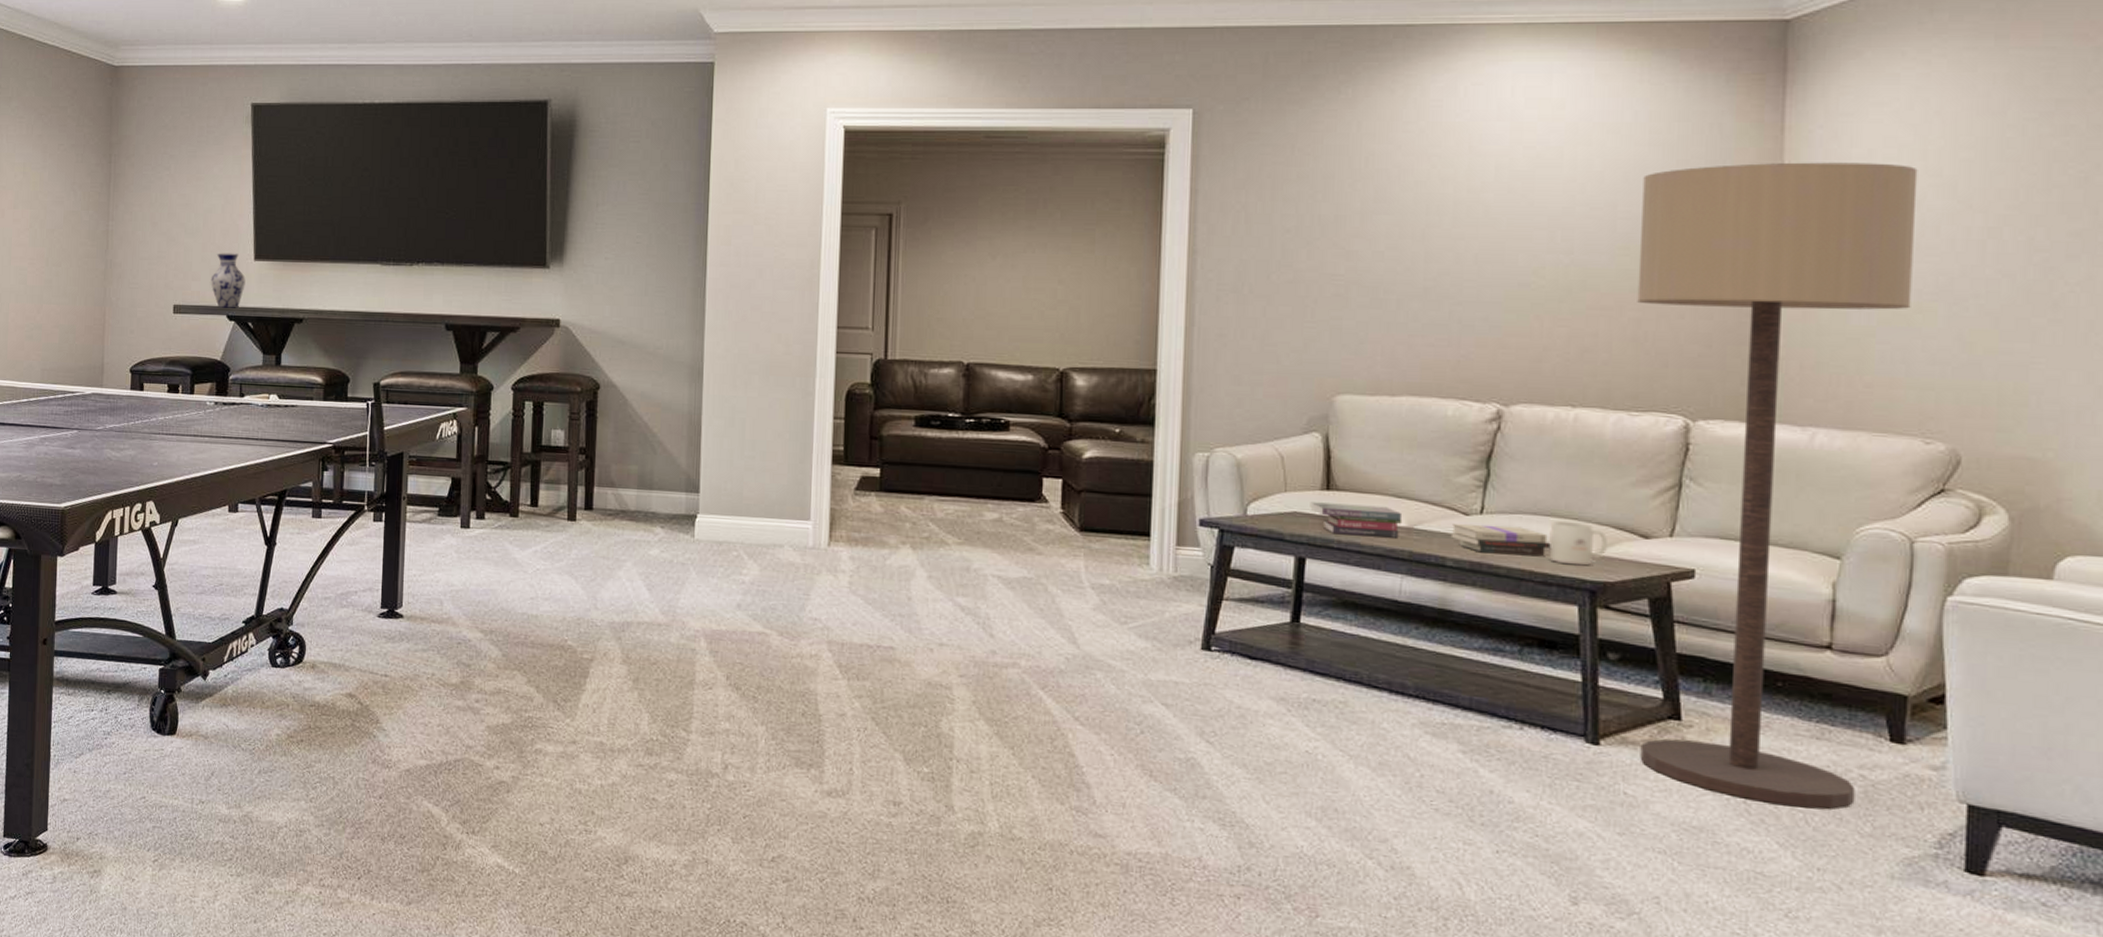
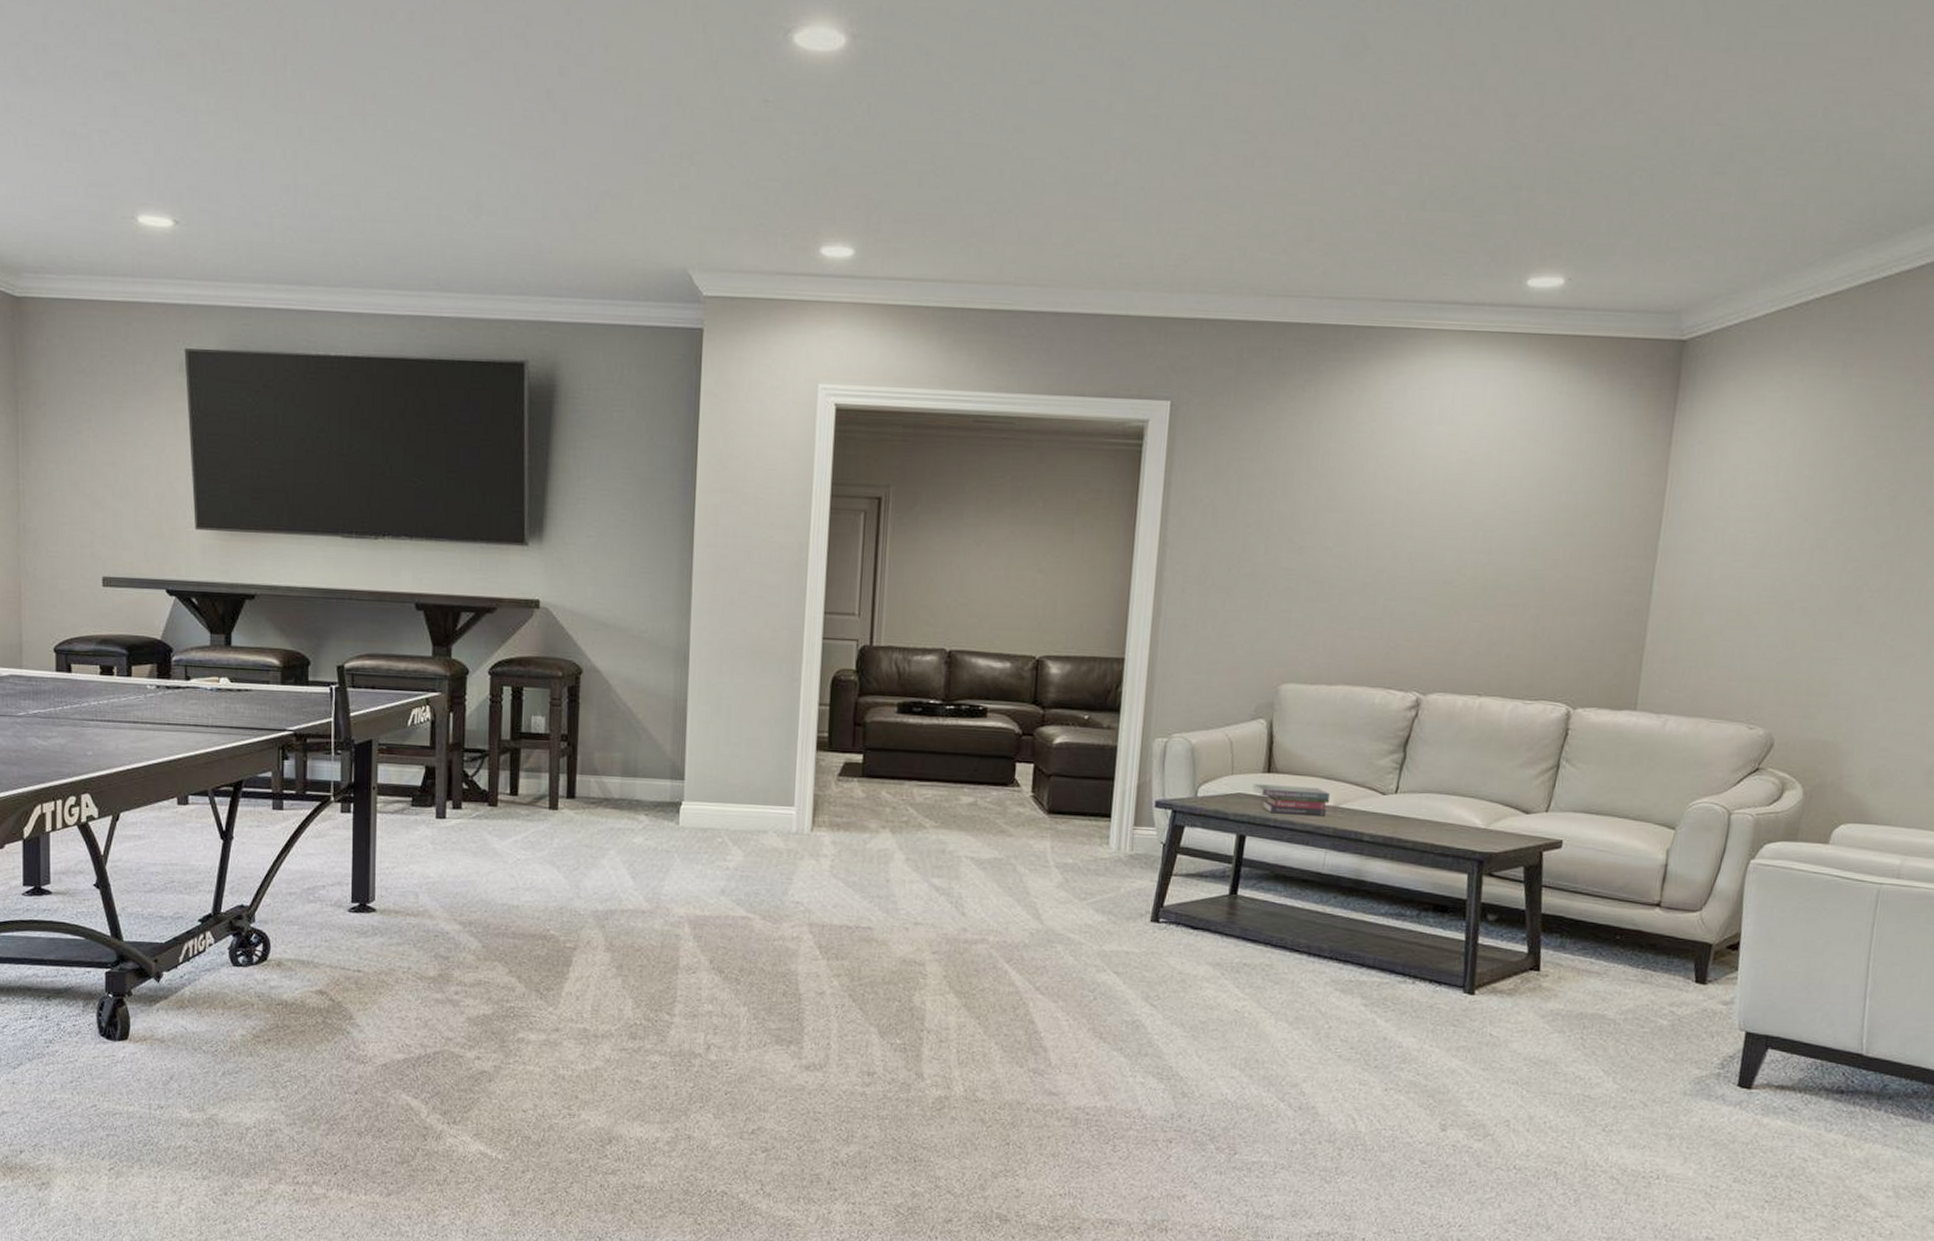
vase: present [210,253,246,309] -> none [145,519,187,583]
books: present [1450,524,1551,556] -> none [1369,802,1451,830]
mug: present [1548,521,1609,566] -> none [1448,799,1497,839]
floor lamp: present [1637,162,1918,809] -> none [1505,474,1771,1041]

